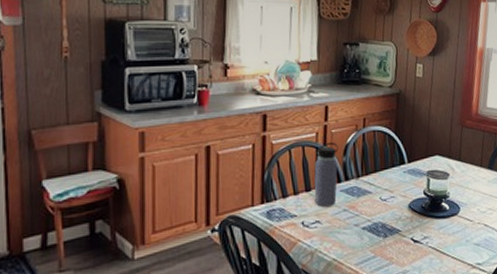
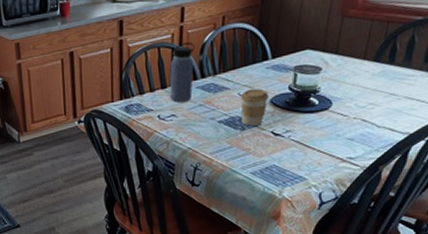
coffee cup: none [381,193,407,233] -> present [240,88,269,126]

